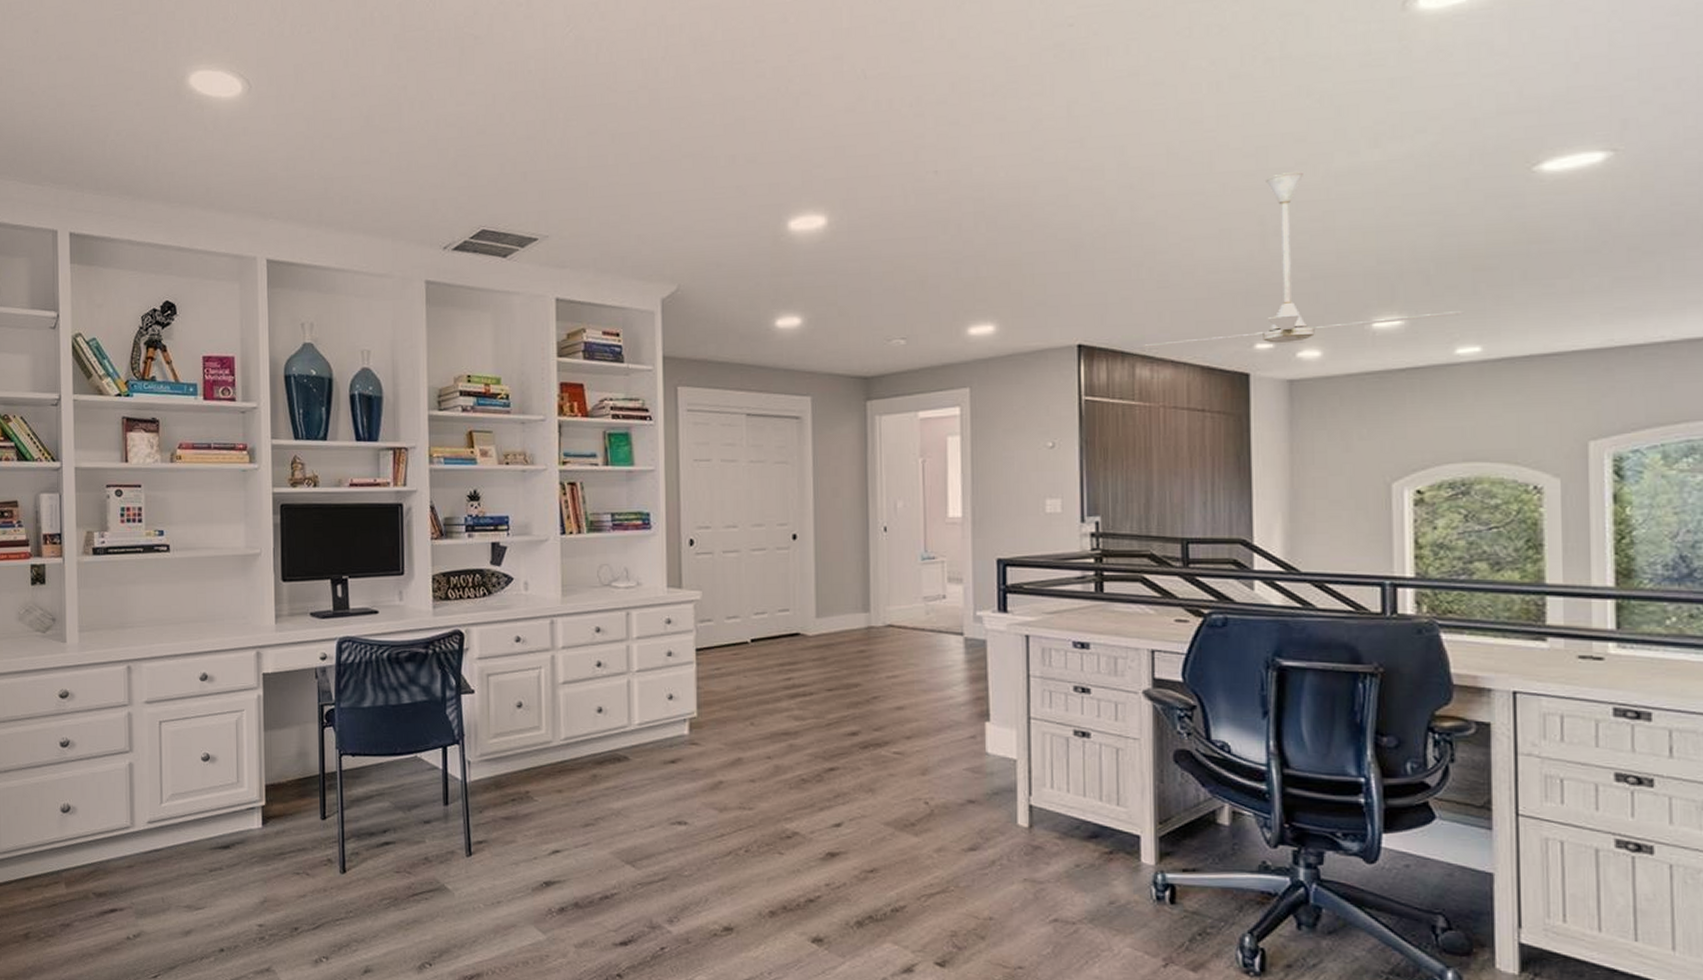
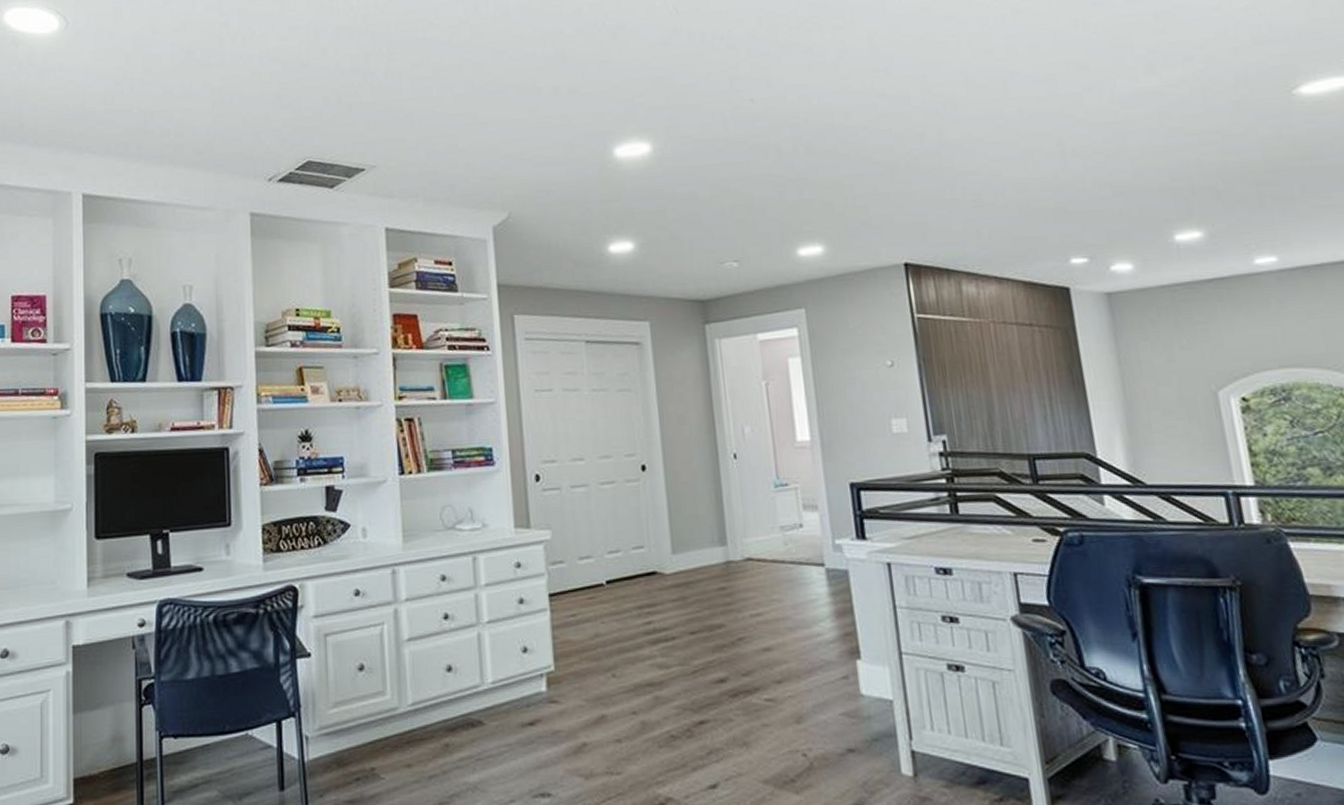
ceiling fan: present [1141,172,1464,349] -> none [964,96,1256,266]

